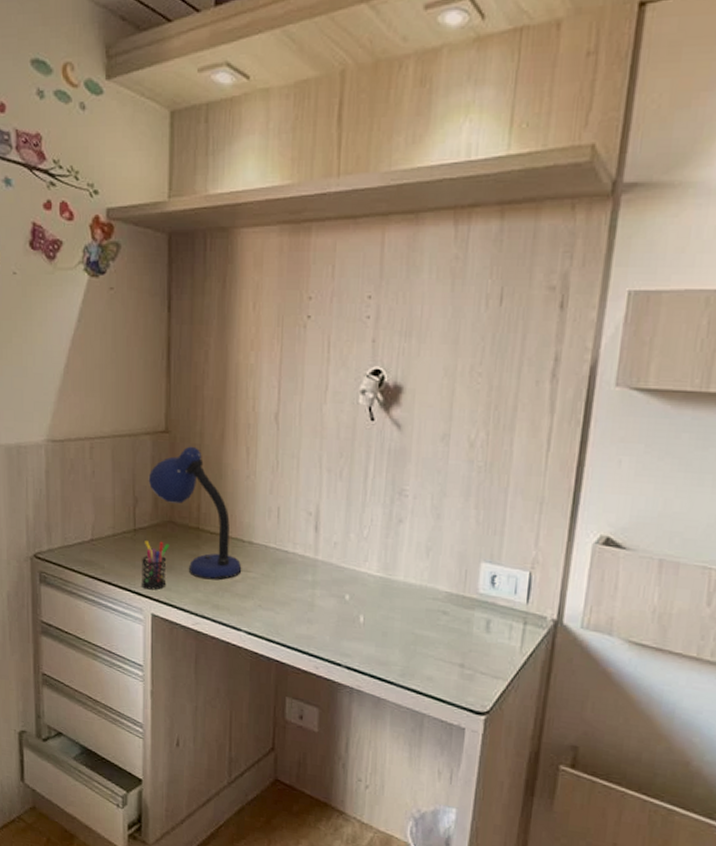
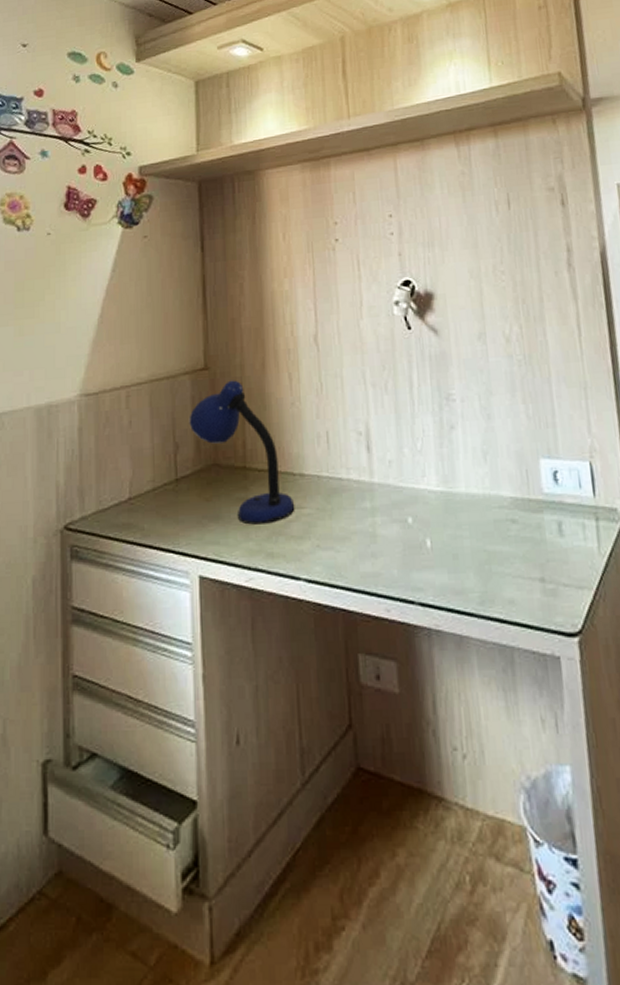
pen holder: present [141,541,170,590] -> none [184,489,215,547]

